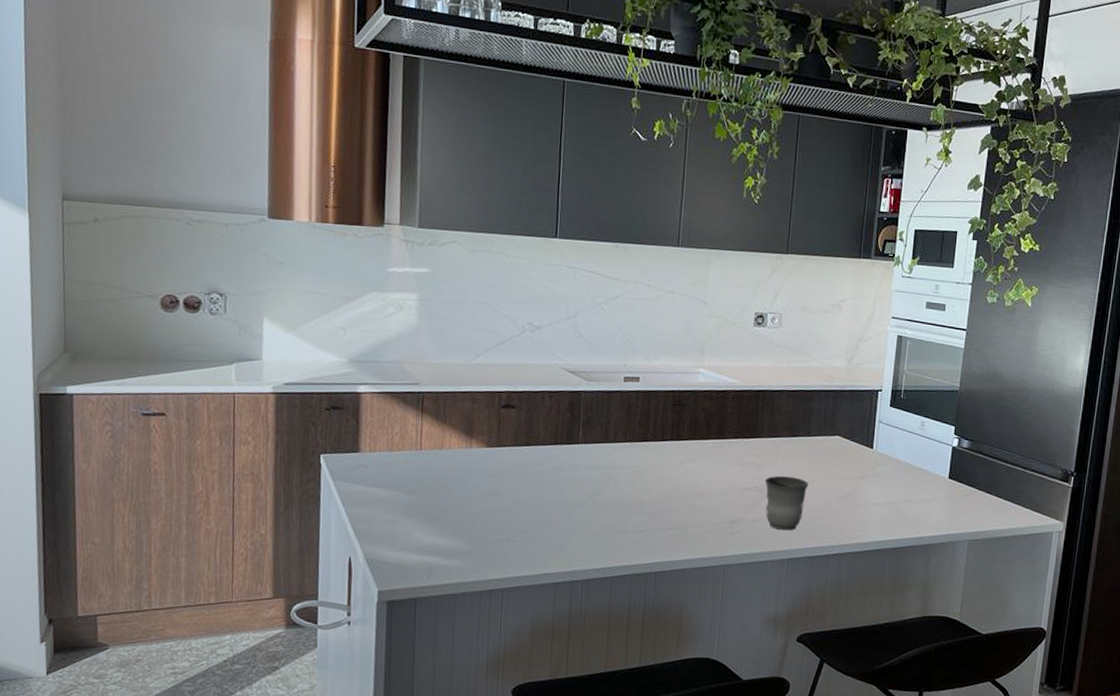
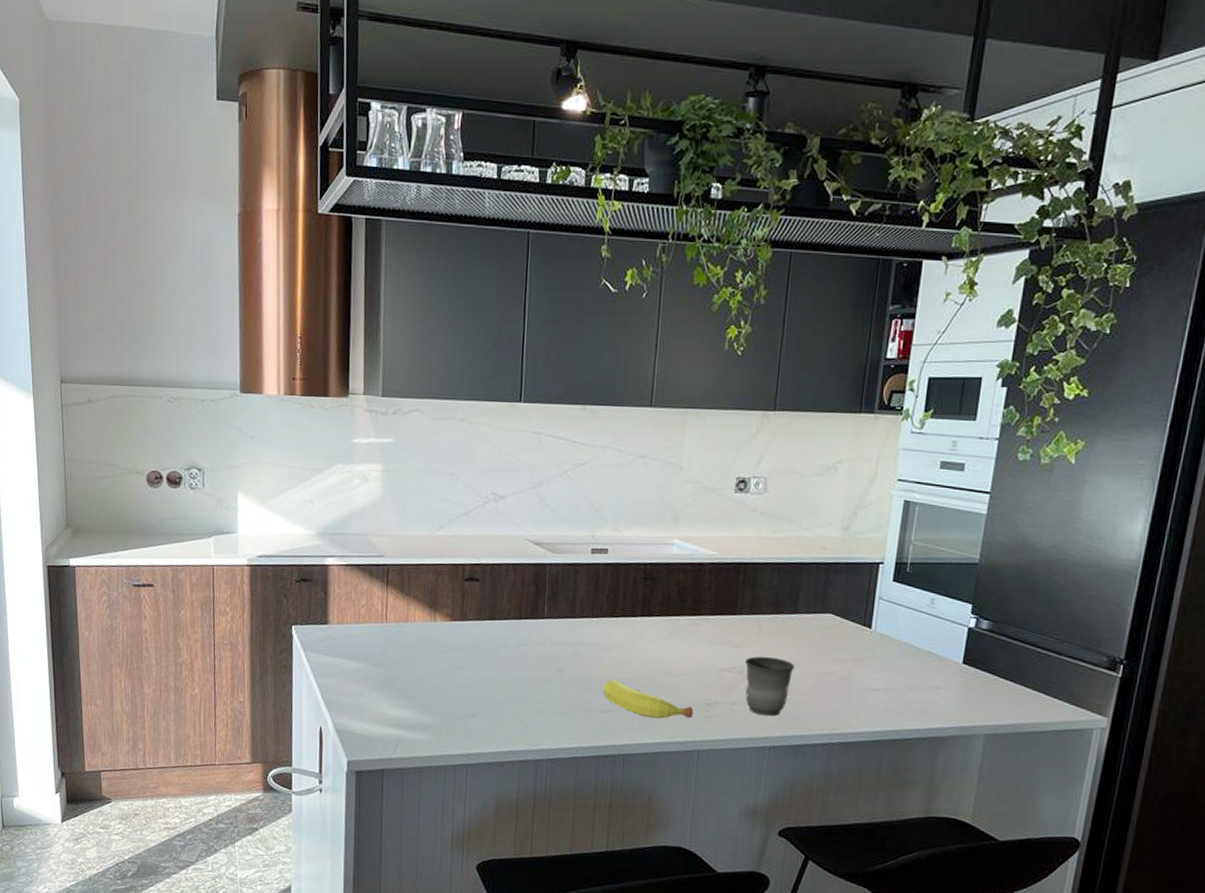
fruit: none [635,500,719,537] -> present [602,679,693,719]

